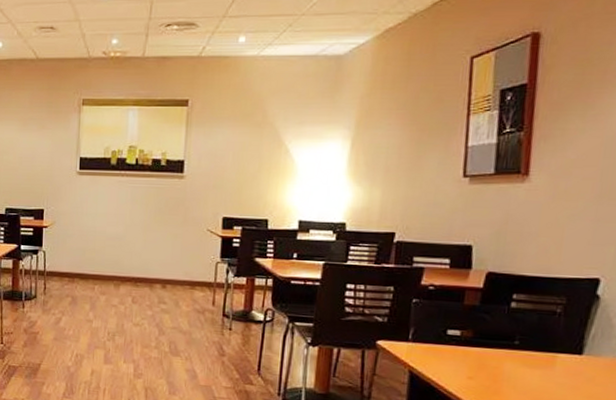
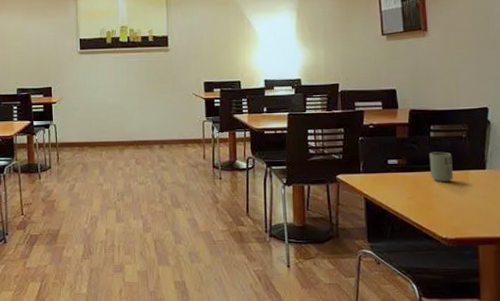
cup: none [503,326,538,364] -> present [429,151,453,182]

